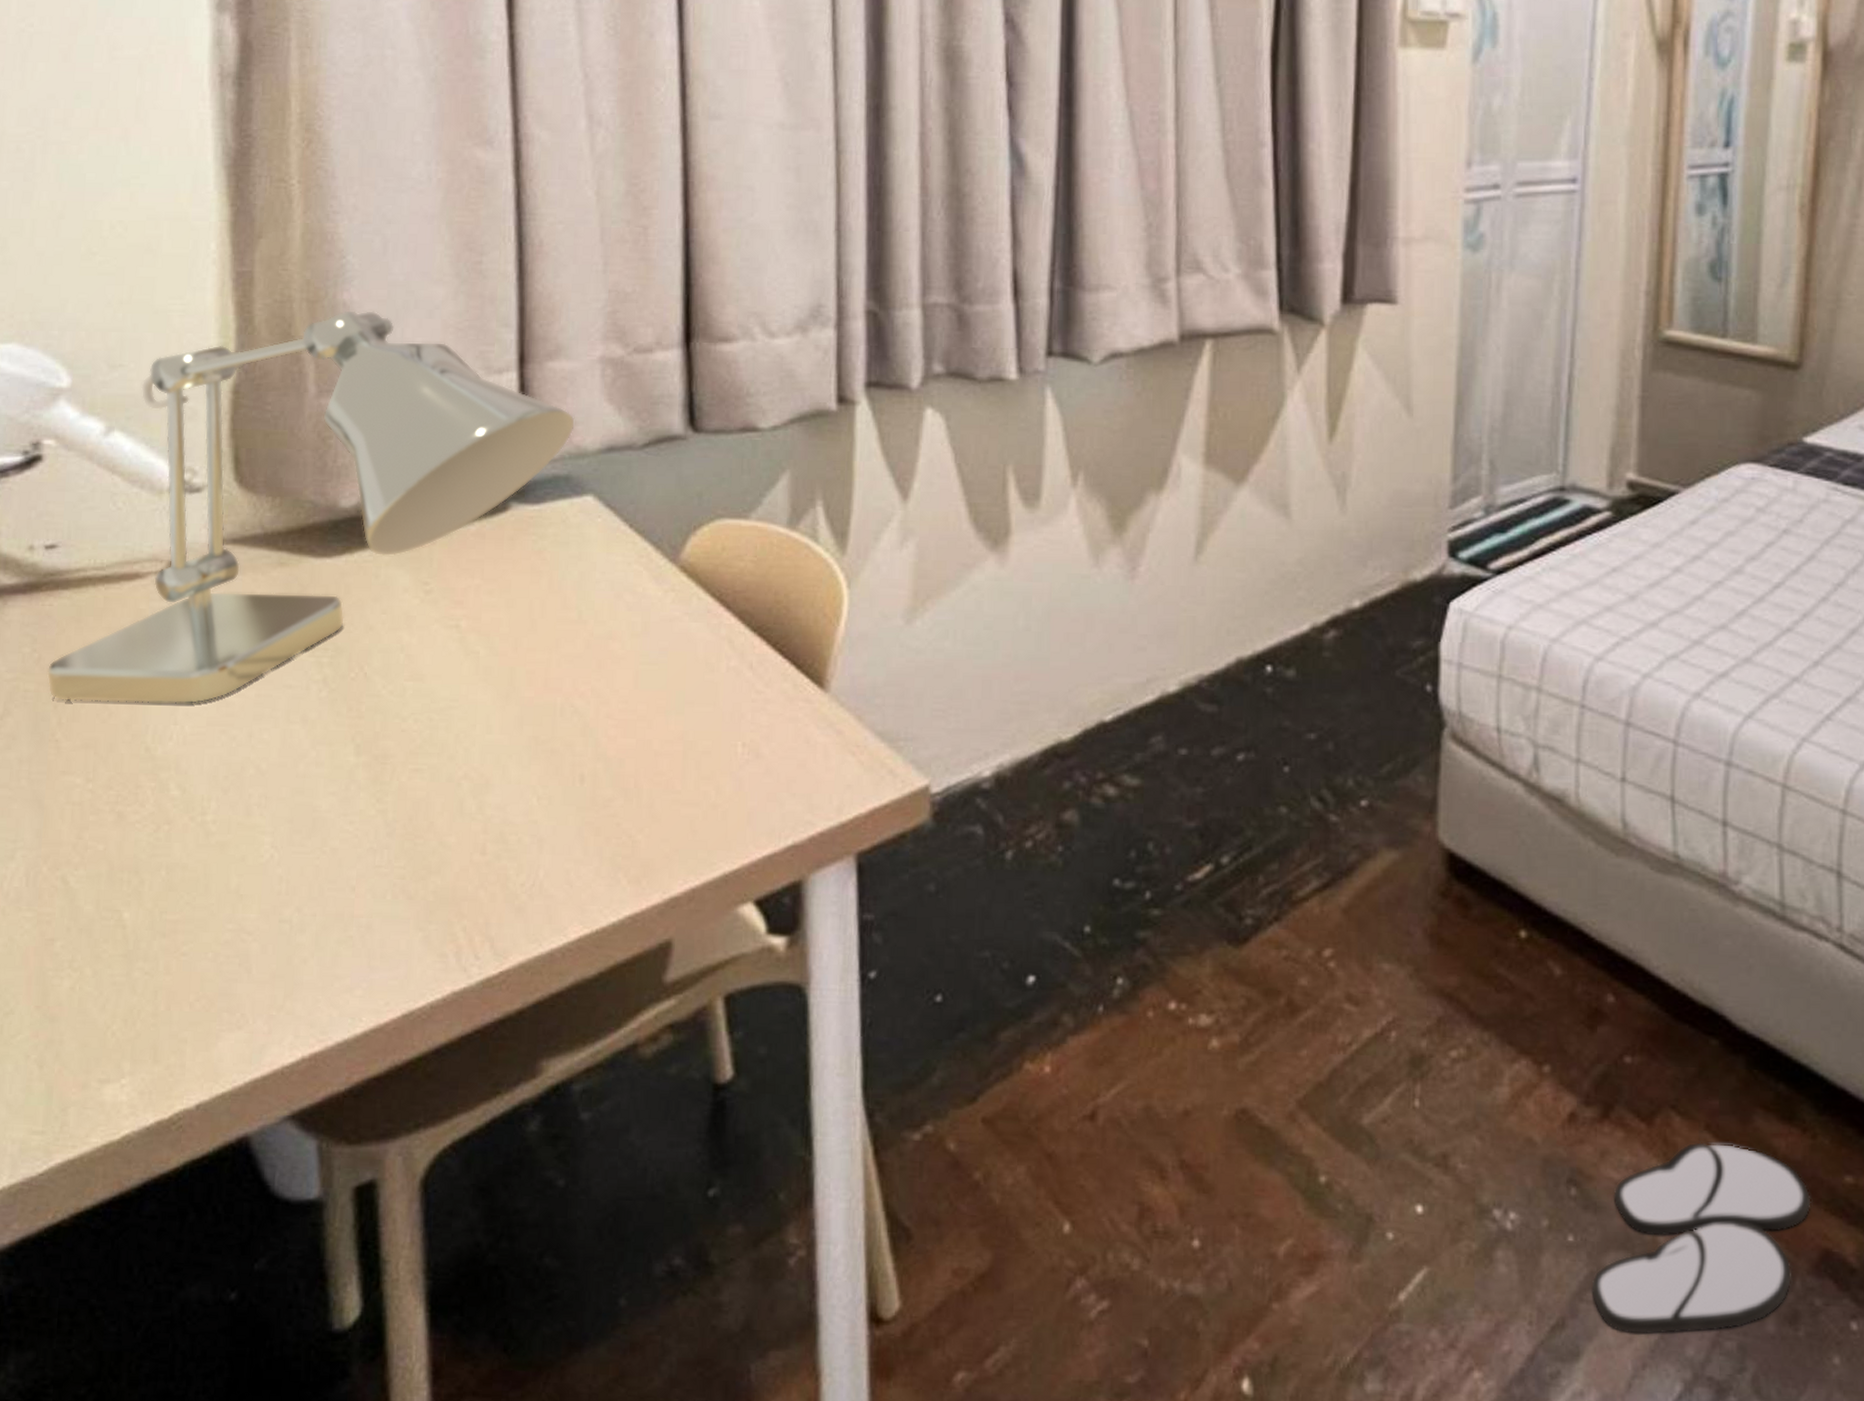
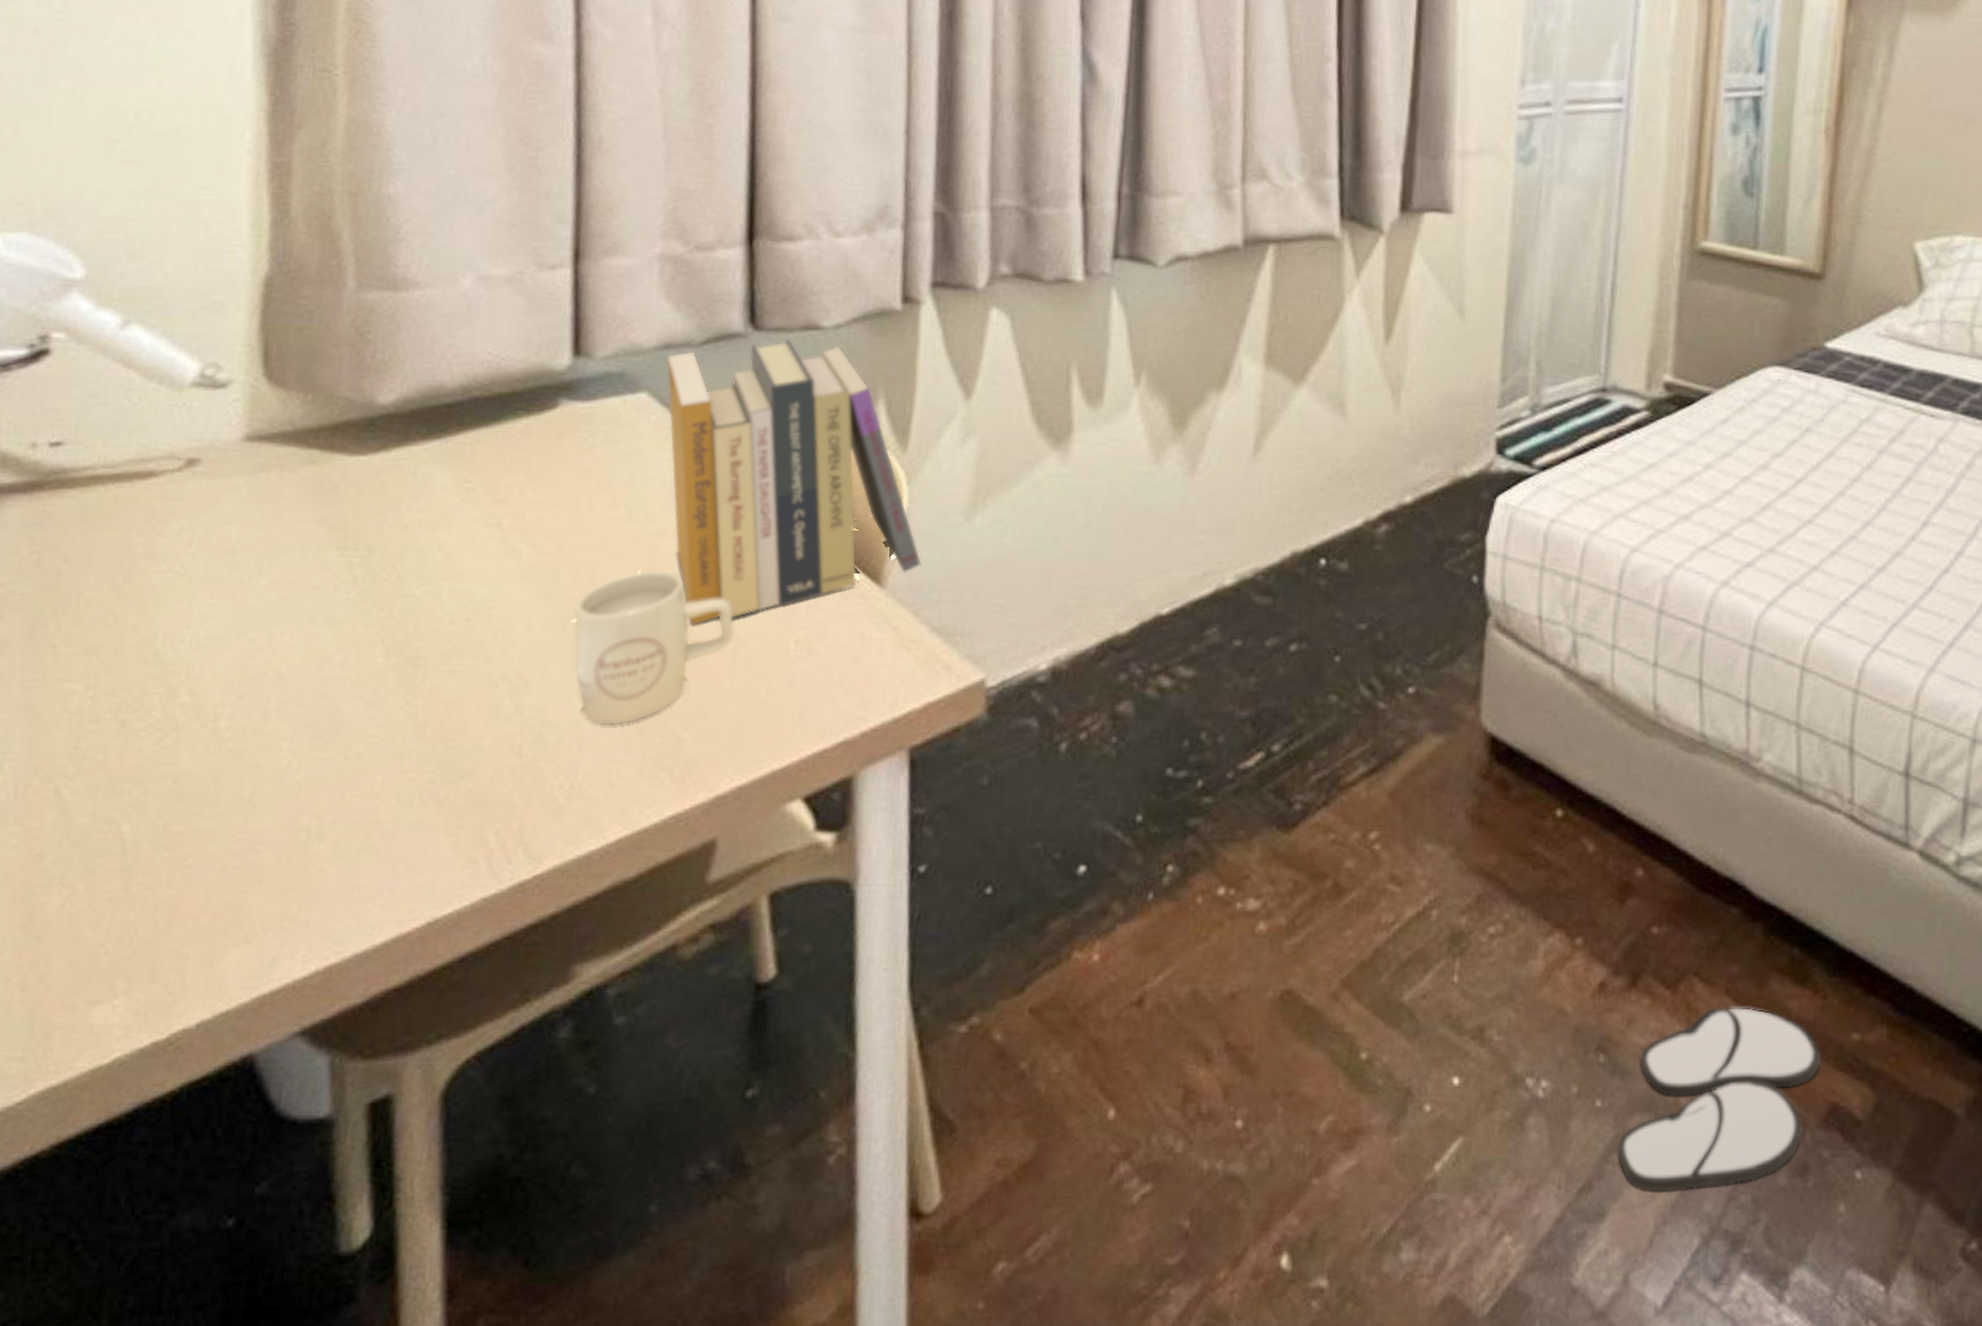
desk lamp: present [46,310,575,704] -> none [46,204,631,606]
mug: none [530,672,684,825] -> present [573,570,735,725]
books: none [610,441,864,727] -> present [666,339,921,625]

